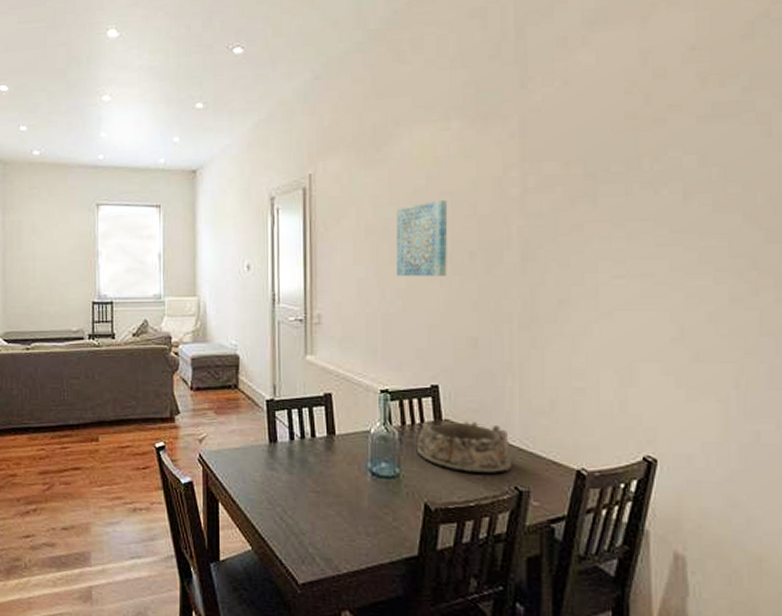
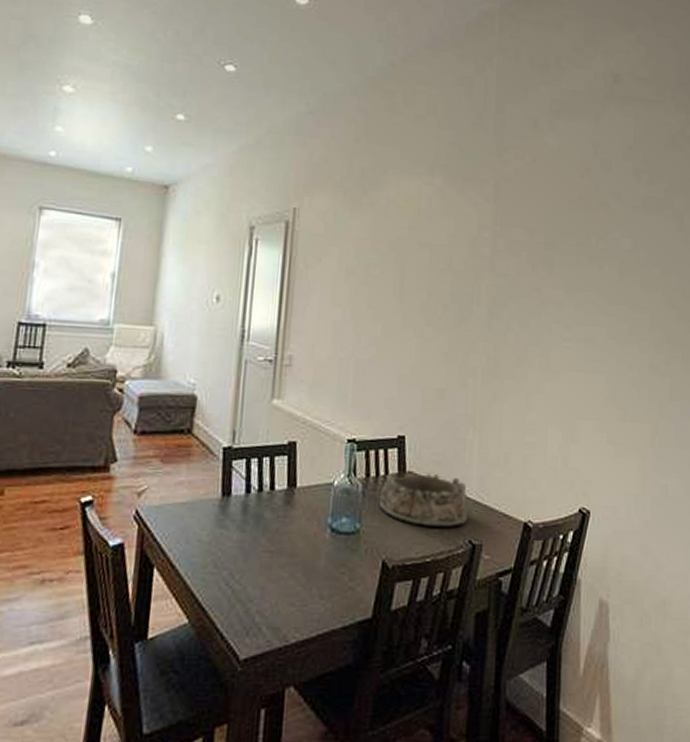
wall art: present [396,199,448,277] -> none [373,250,427,326]

